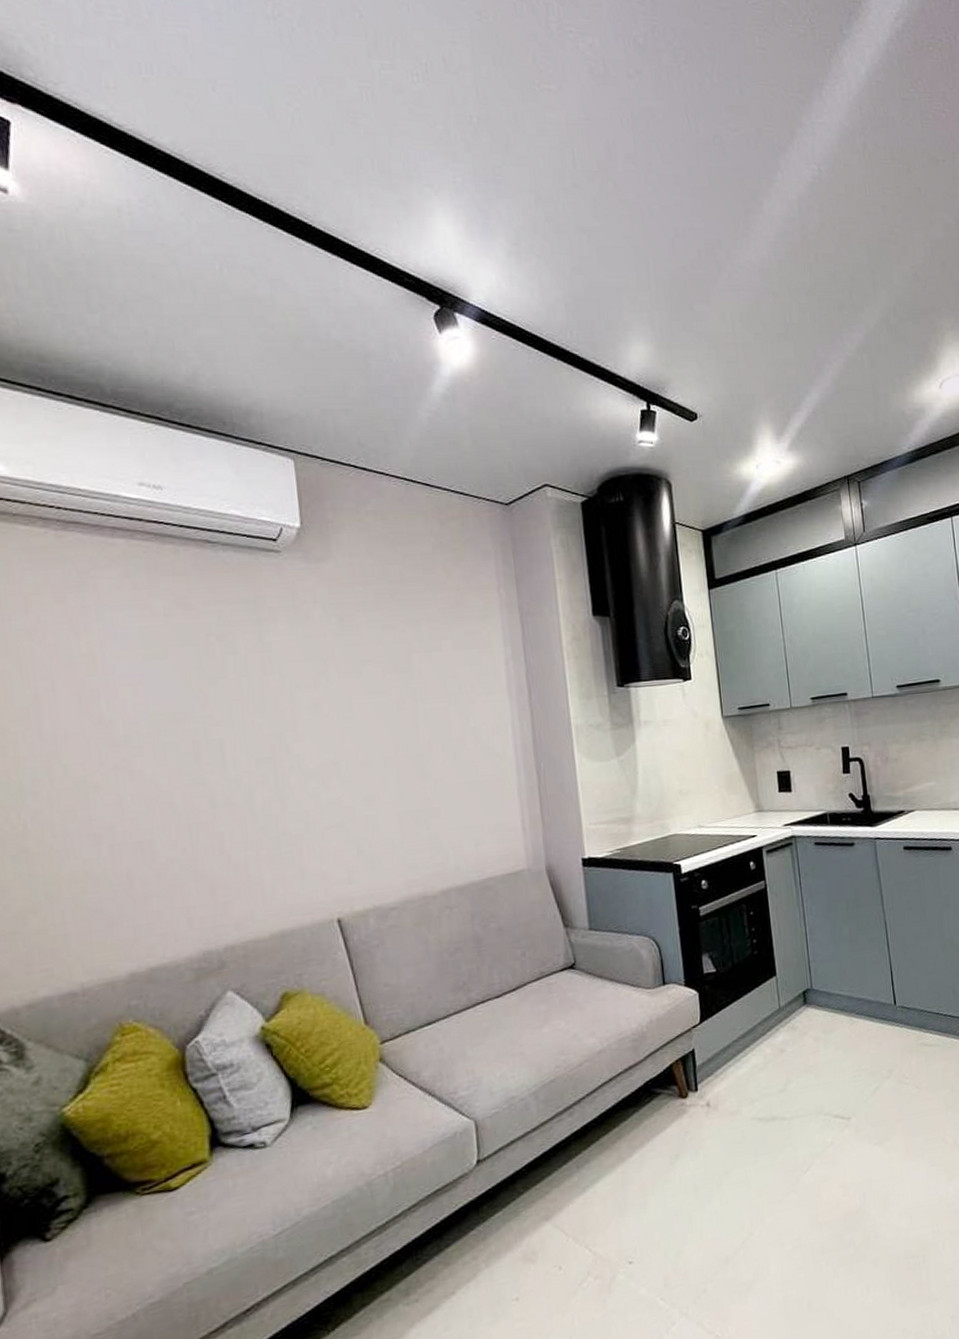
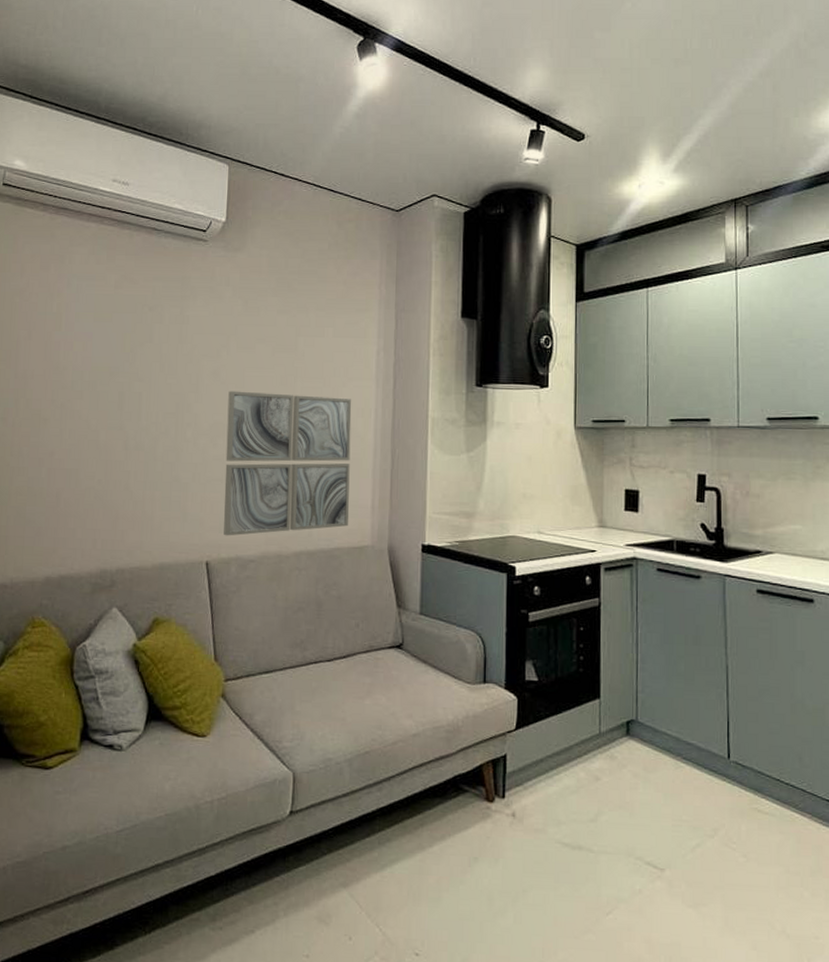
wall art: none [335,716,500,887] -> present [223,391,352,536]

